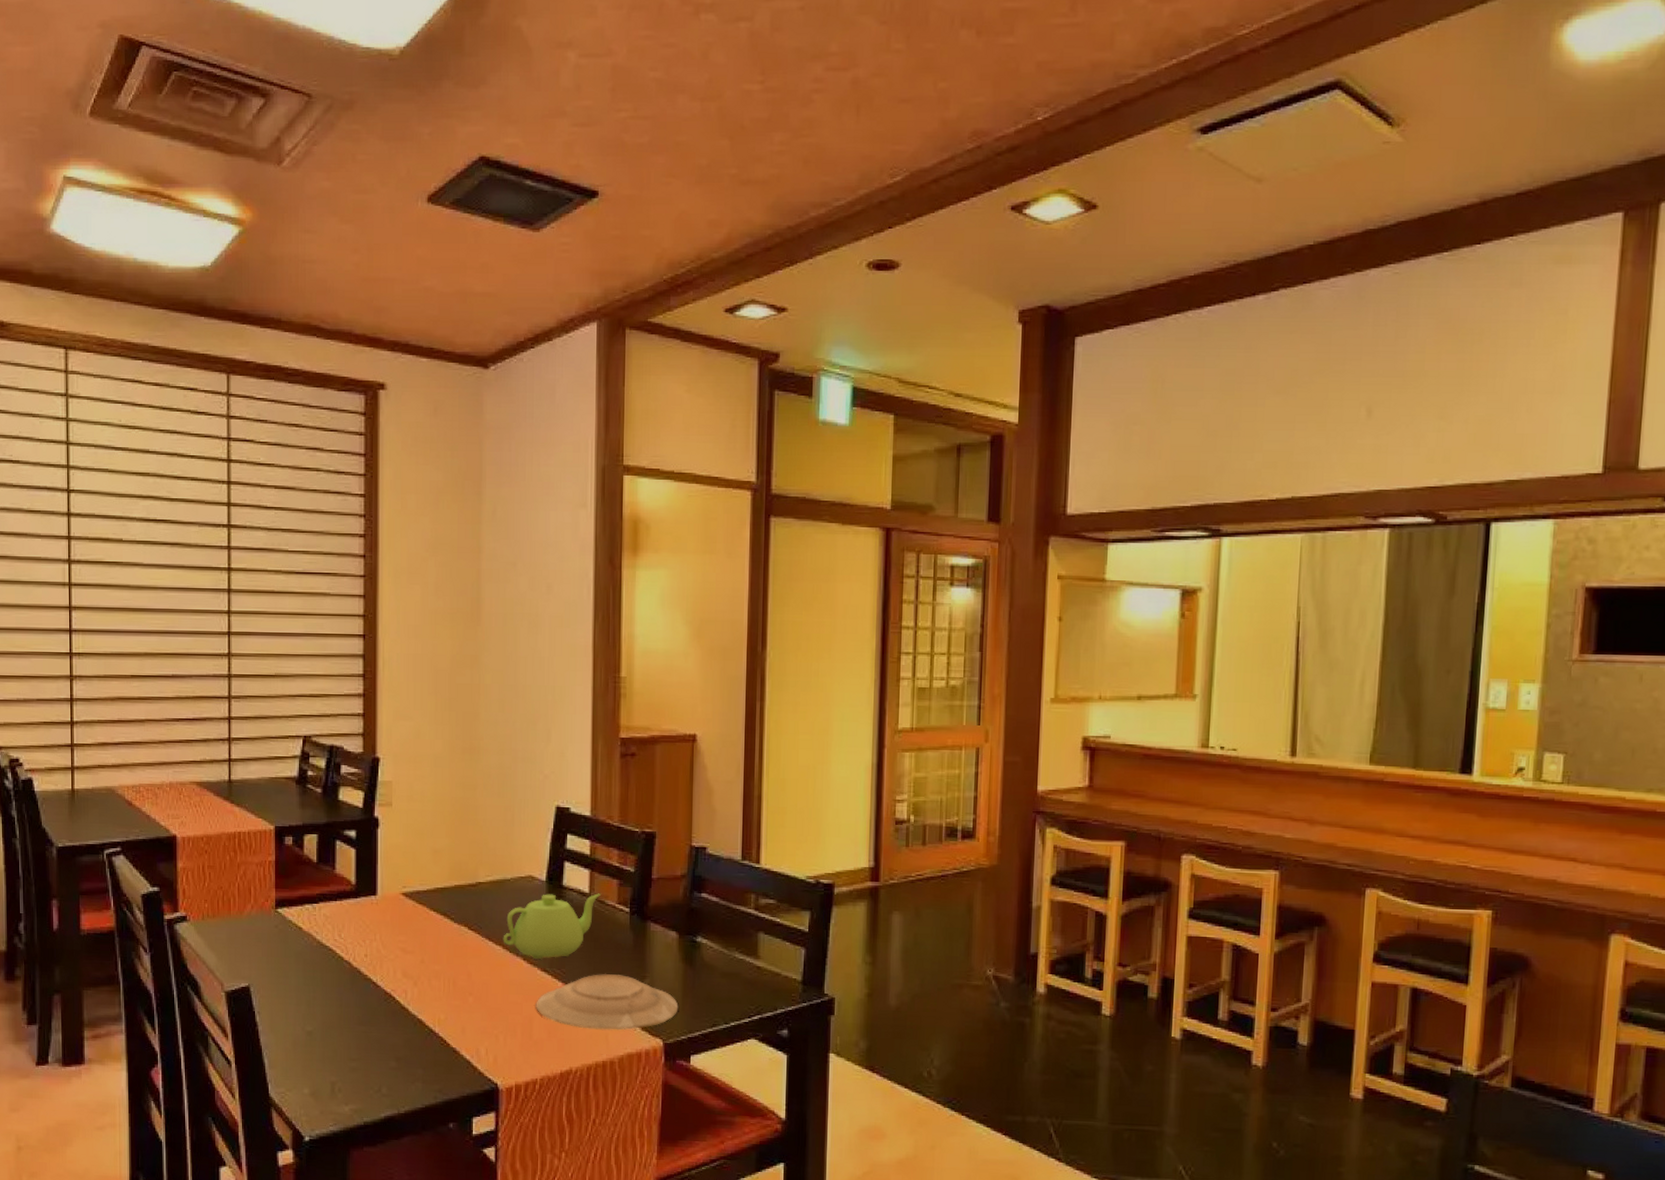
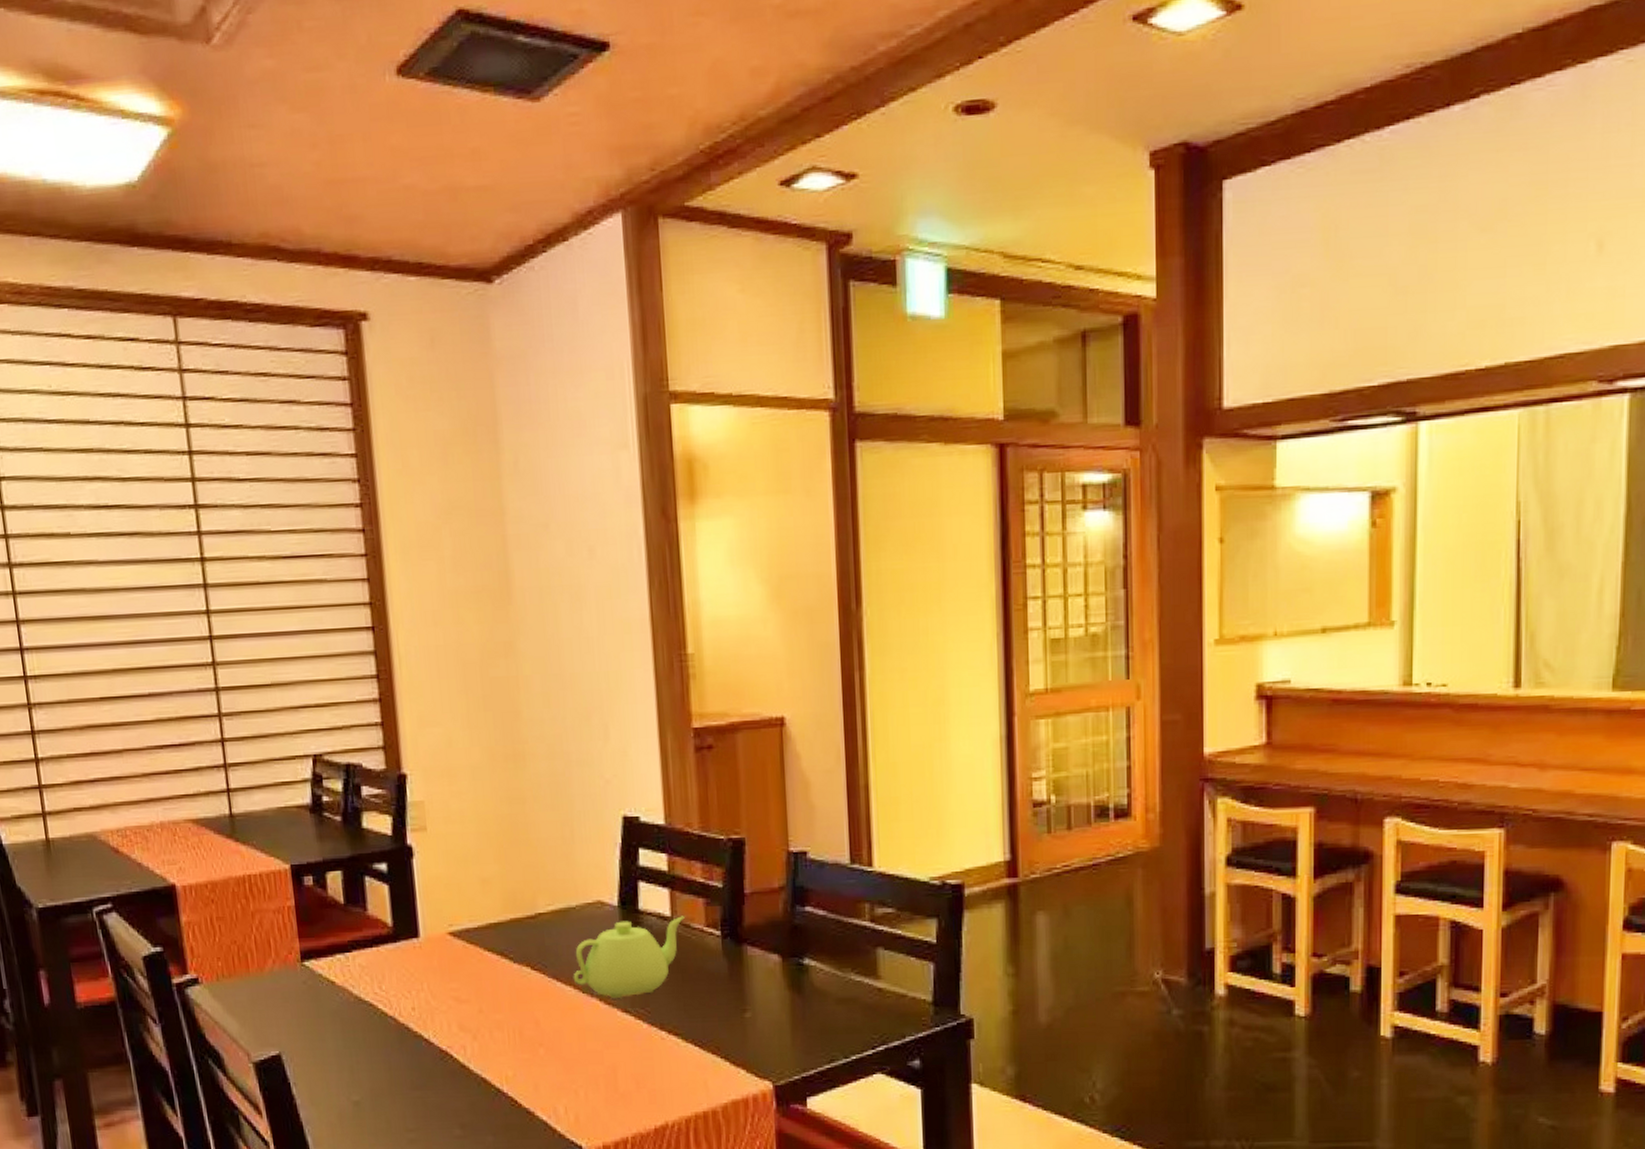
plate: present [536,974,679,1030] -> none [618,1010,788,1076]

